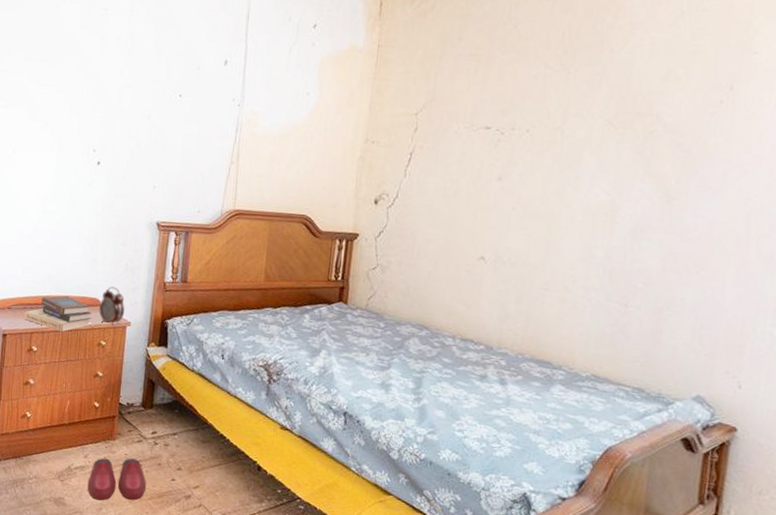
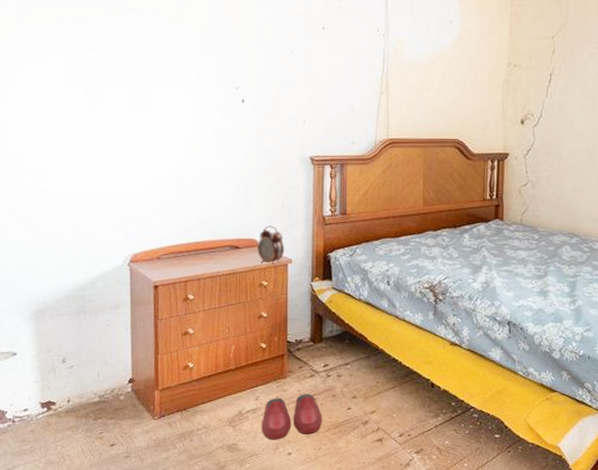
books: present [24,295,92,332] -> none [176,239,250,277]

